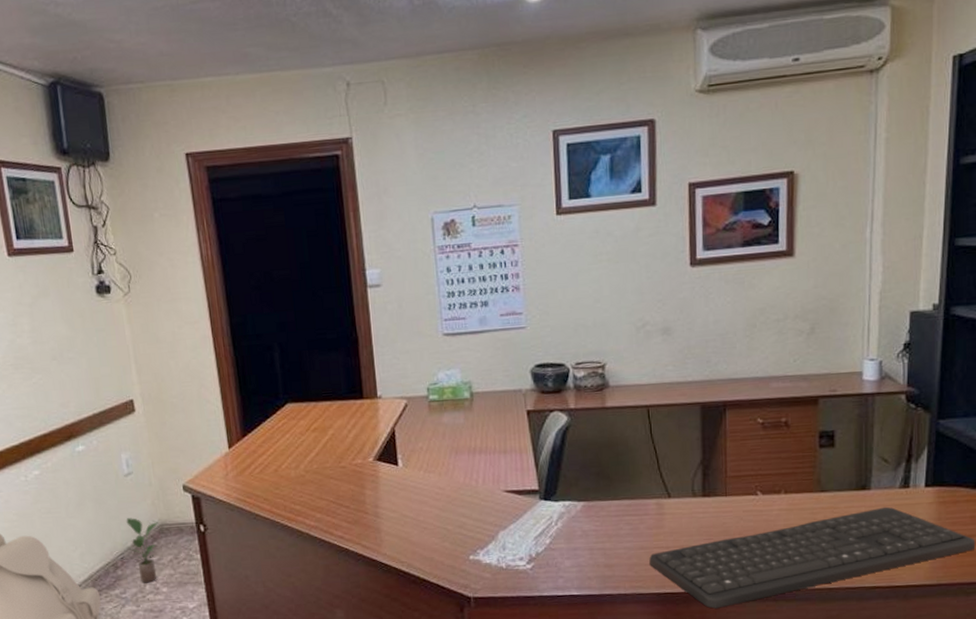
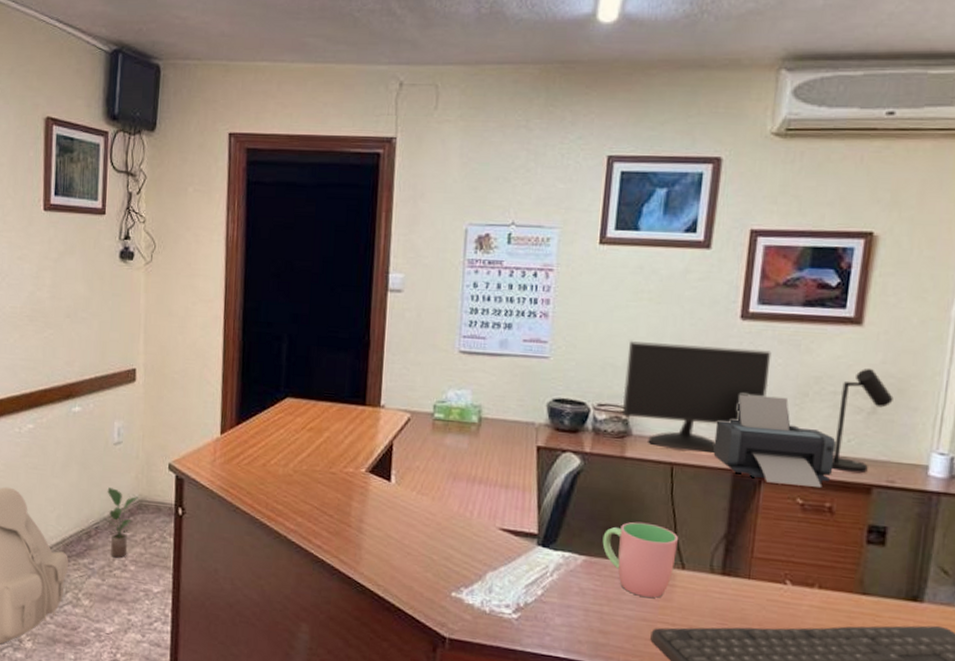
computer monitor: none [595,291,722,394] -> present [623,340,772,454]
cup: none [596,462,662,528] -> present [602,521,678,598]
printer: none [681,331,785,409] -> present [713,394,836,487]
desk lamp: none [783,294,827,389] -> present [832,369,893,474]

